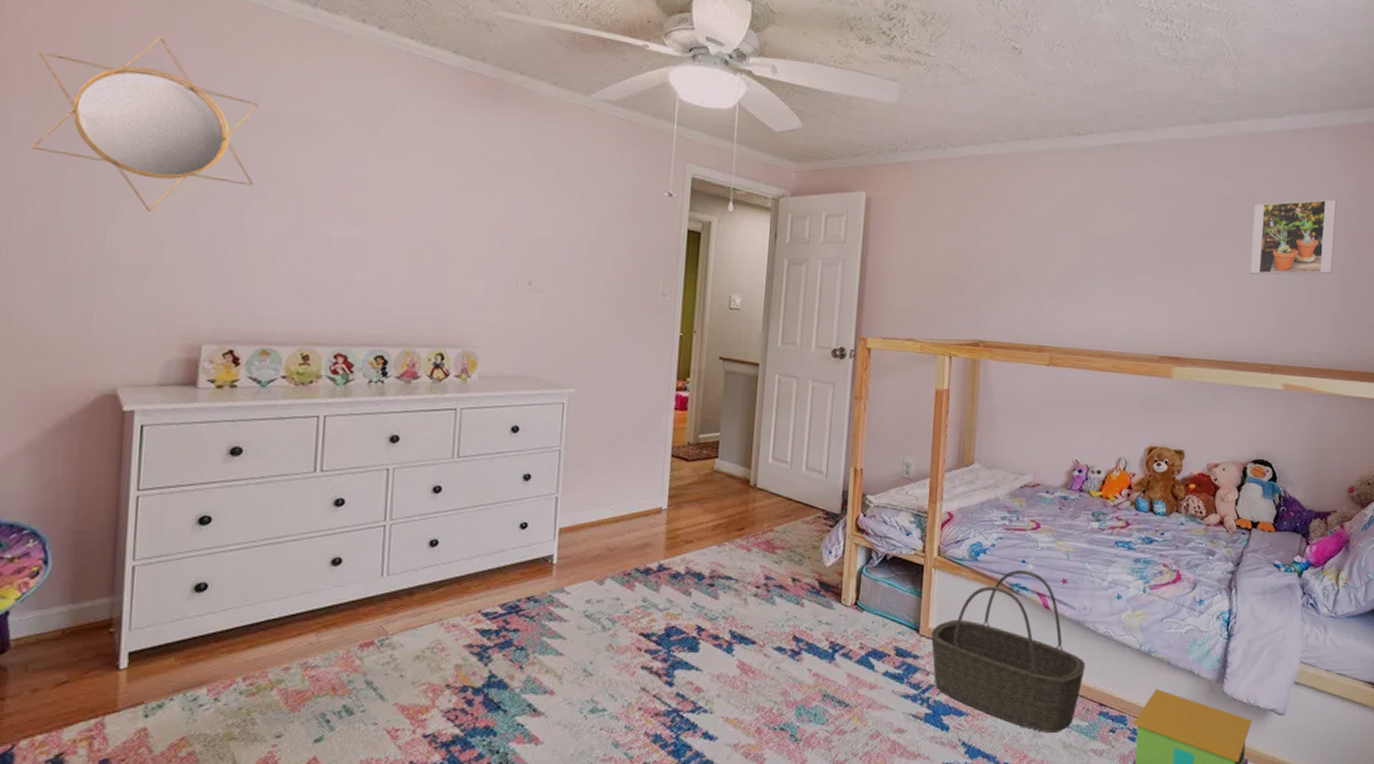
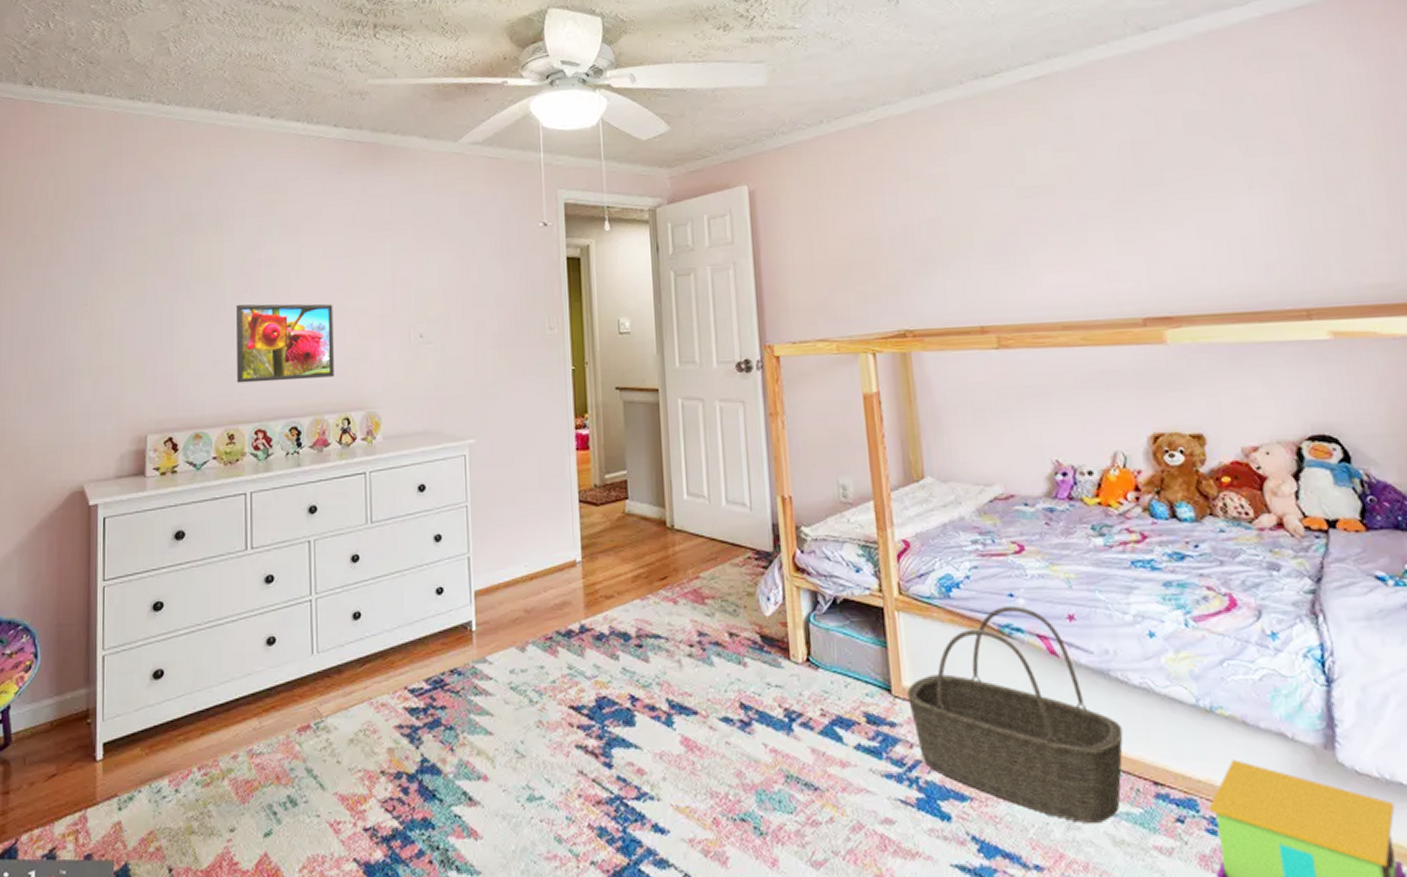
home mirror: present [32,36,259,212] -> none [15,163,180,318]
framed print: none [316,221,436,311] -> present [236,304,334,383]
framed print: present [1250,199,1337,275] -> none [1233,87,1369,199]

